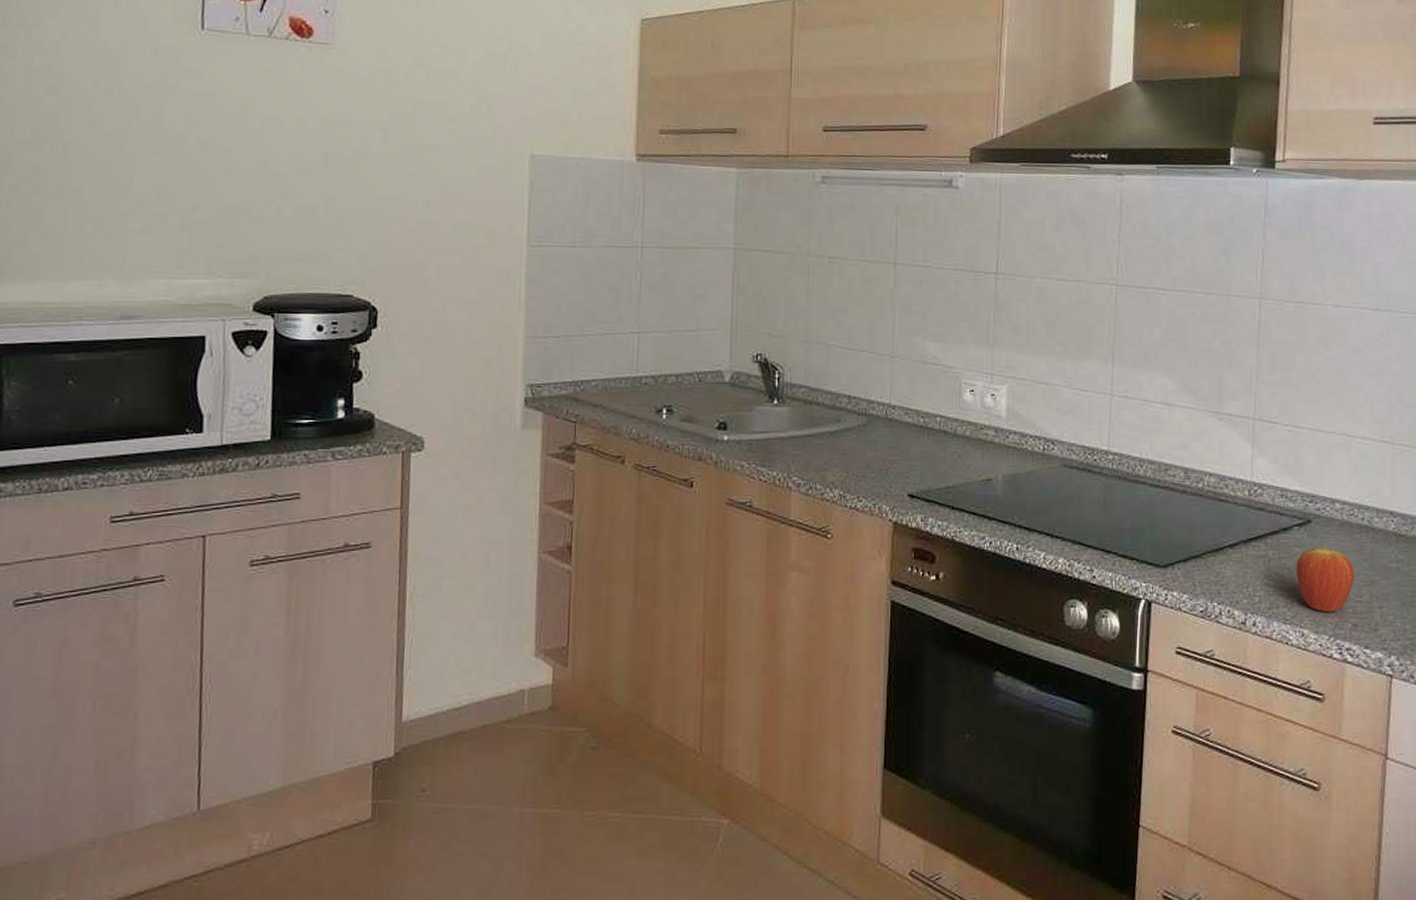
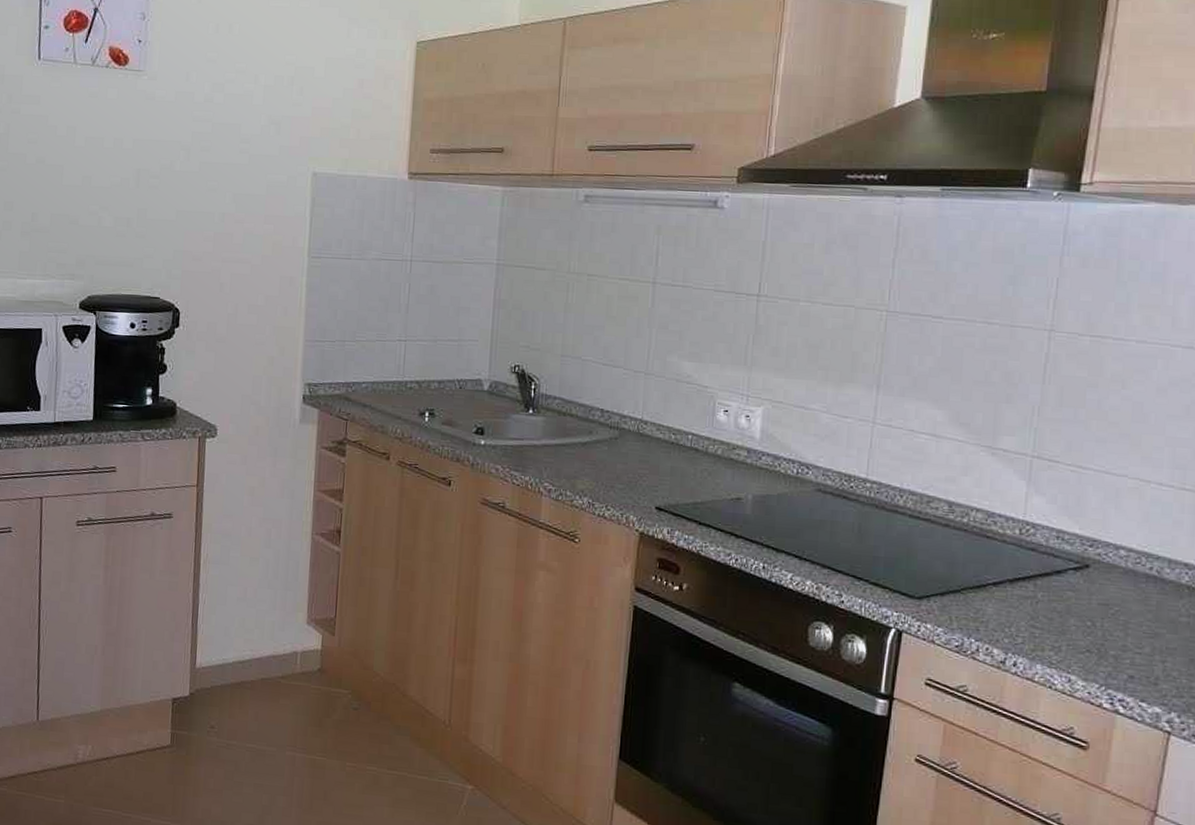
fruit: present [1296,544,1355,612] -> none [1067,590,1136,661]

